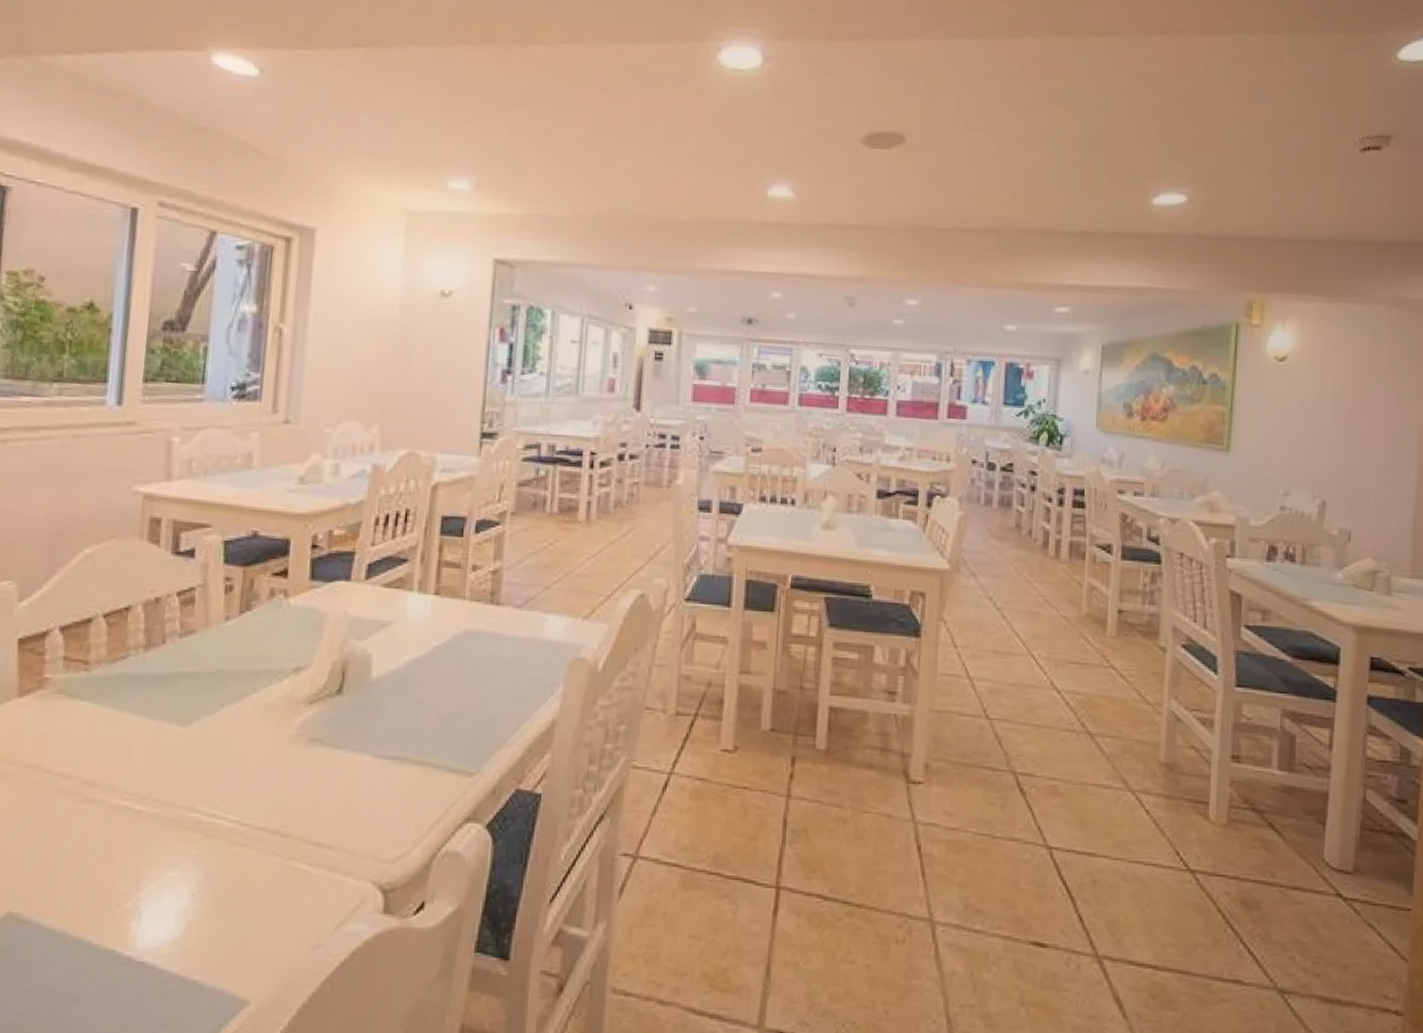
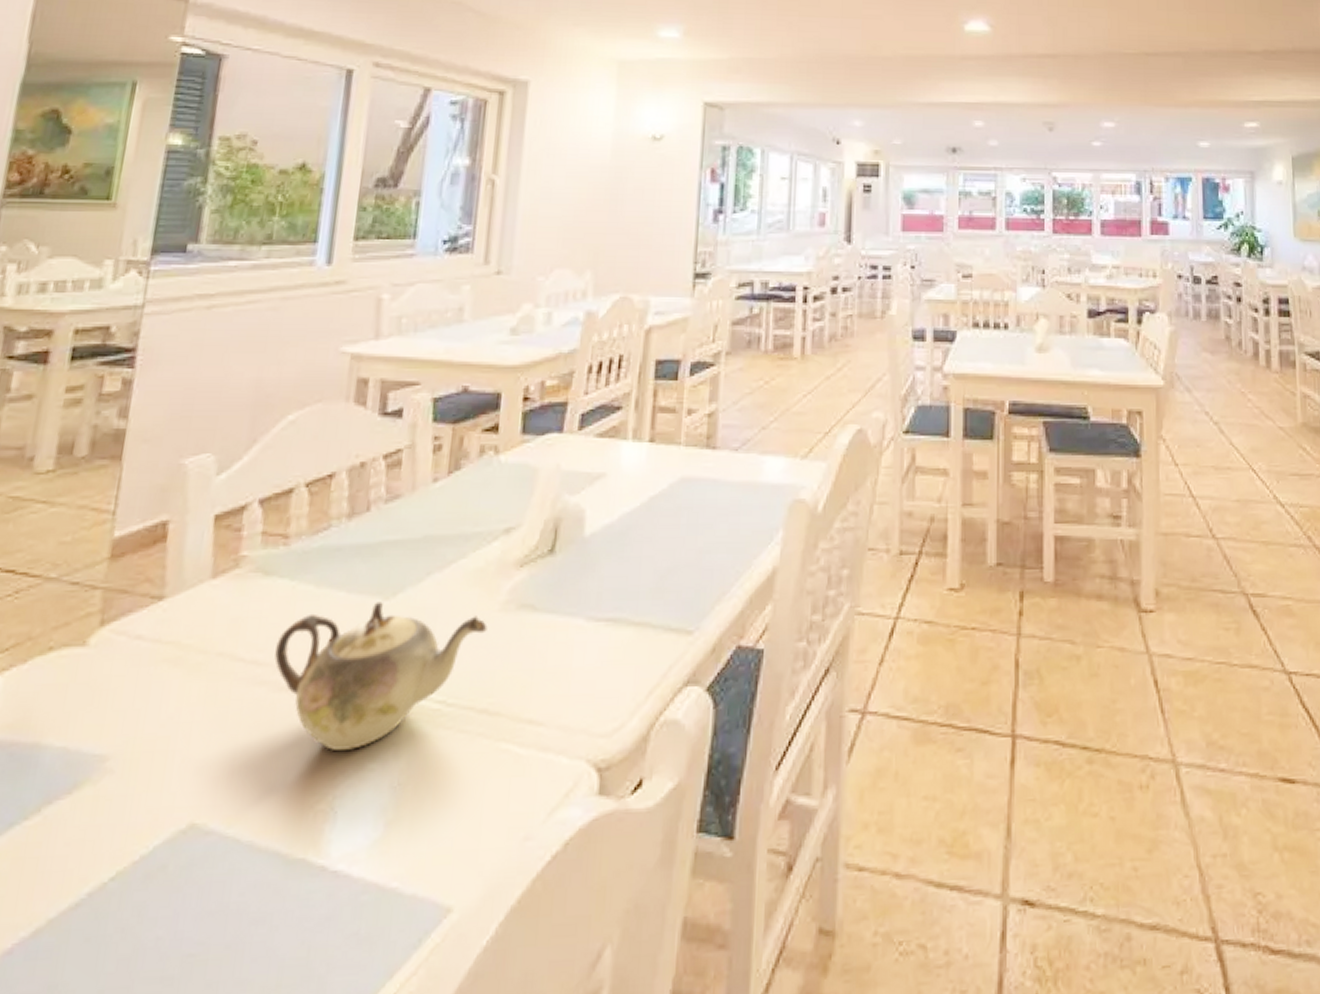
teapot: none [80,728,279,858] -> present [274,602,488,750]

